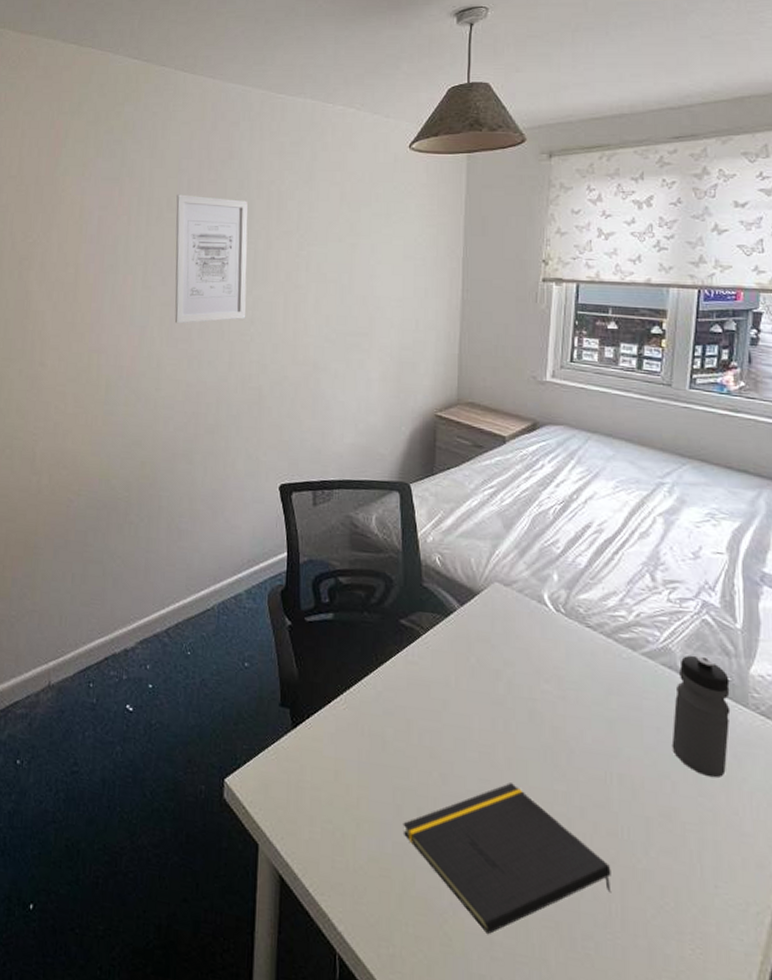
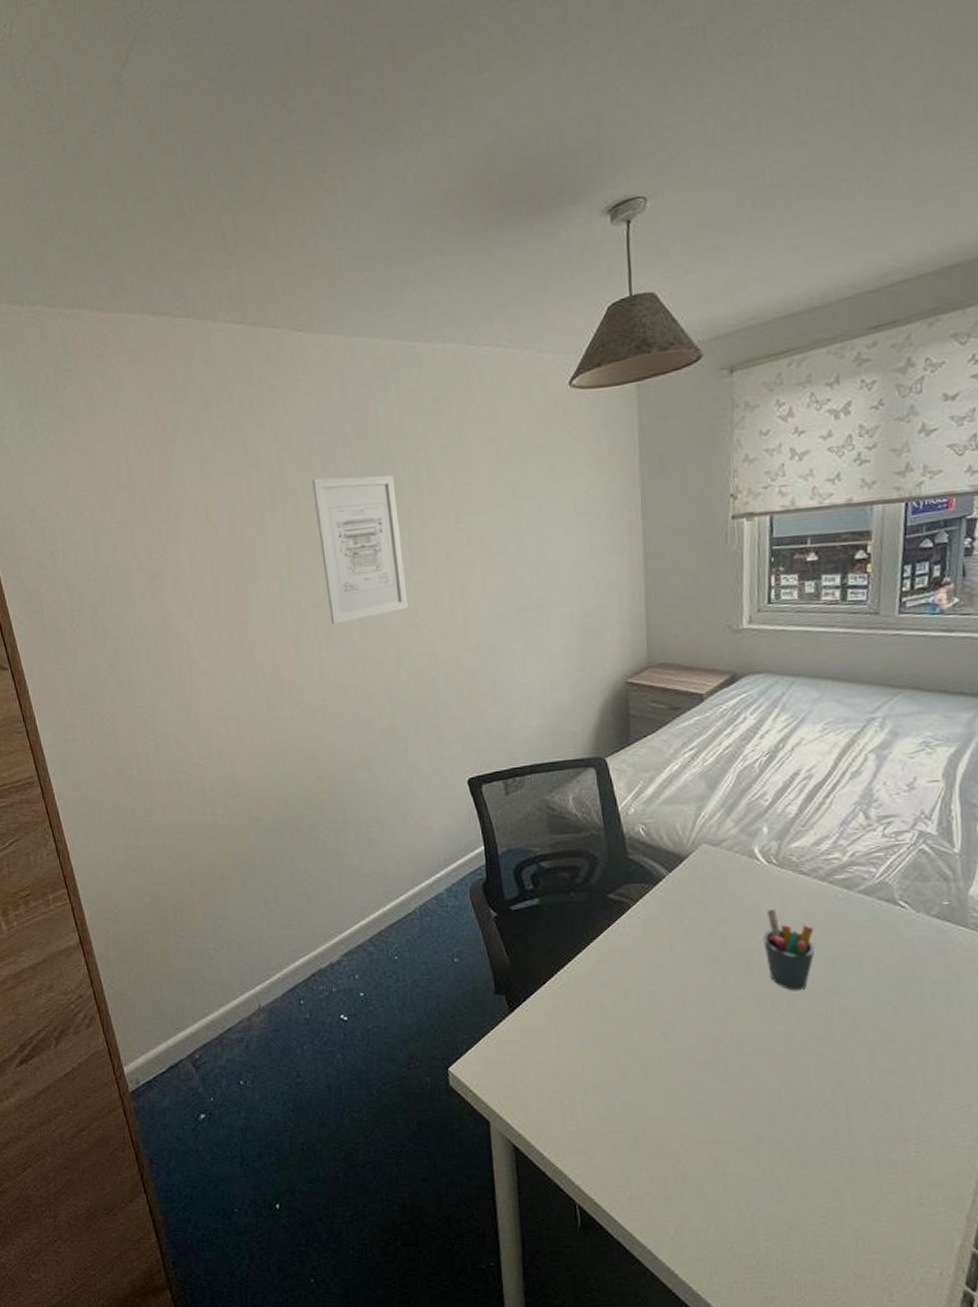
notepad: present [403,782,612,935] -> none [629,1031,837,1168]
pen holder: none [547,658,598,750] -> present [763,908,816,991]
water bottle: present [671,654,731,778] -> none [891,883,950,998]

